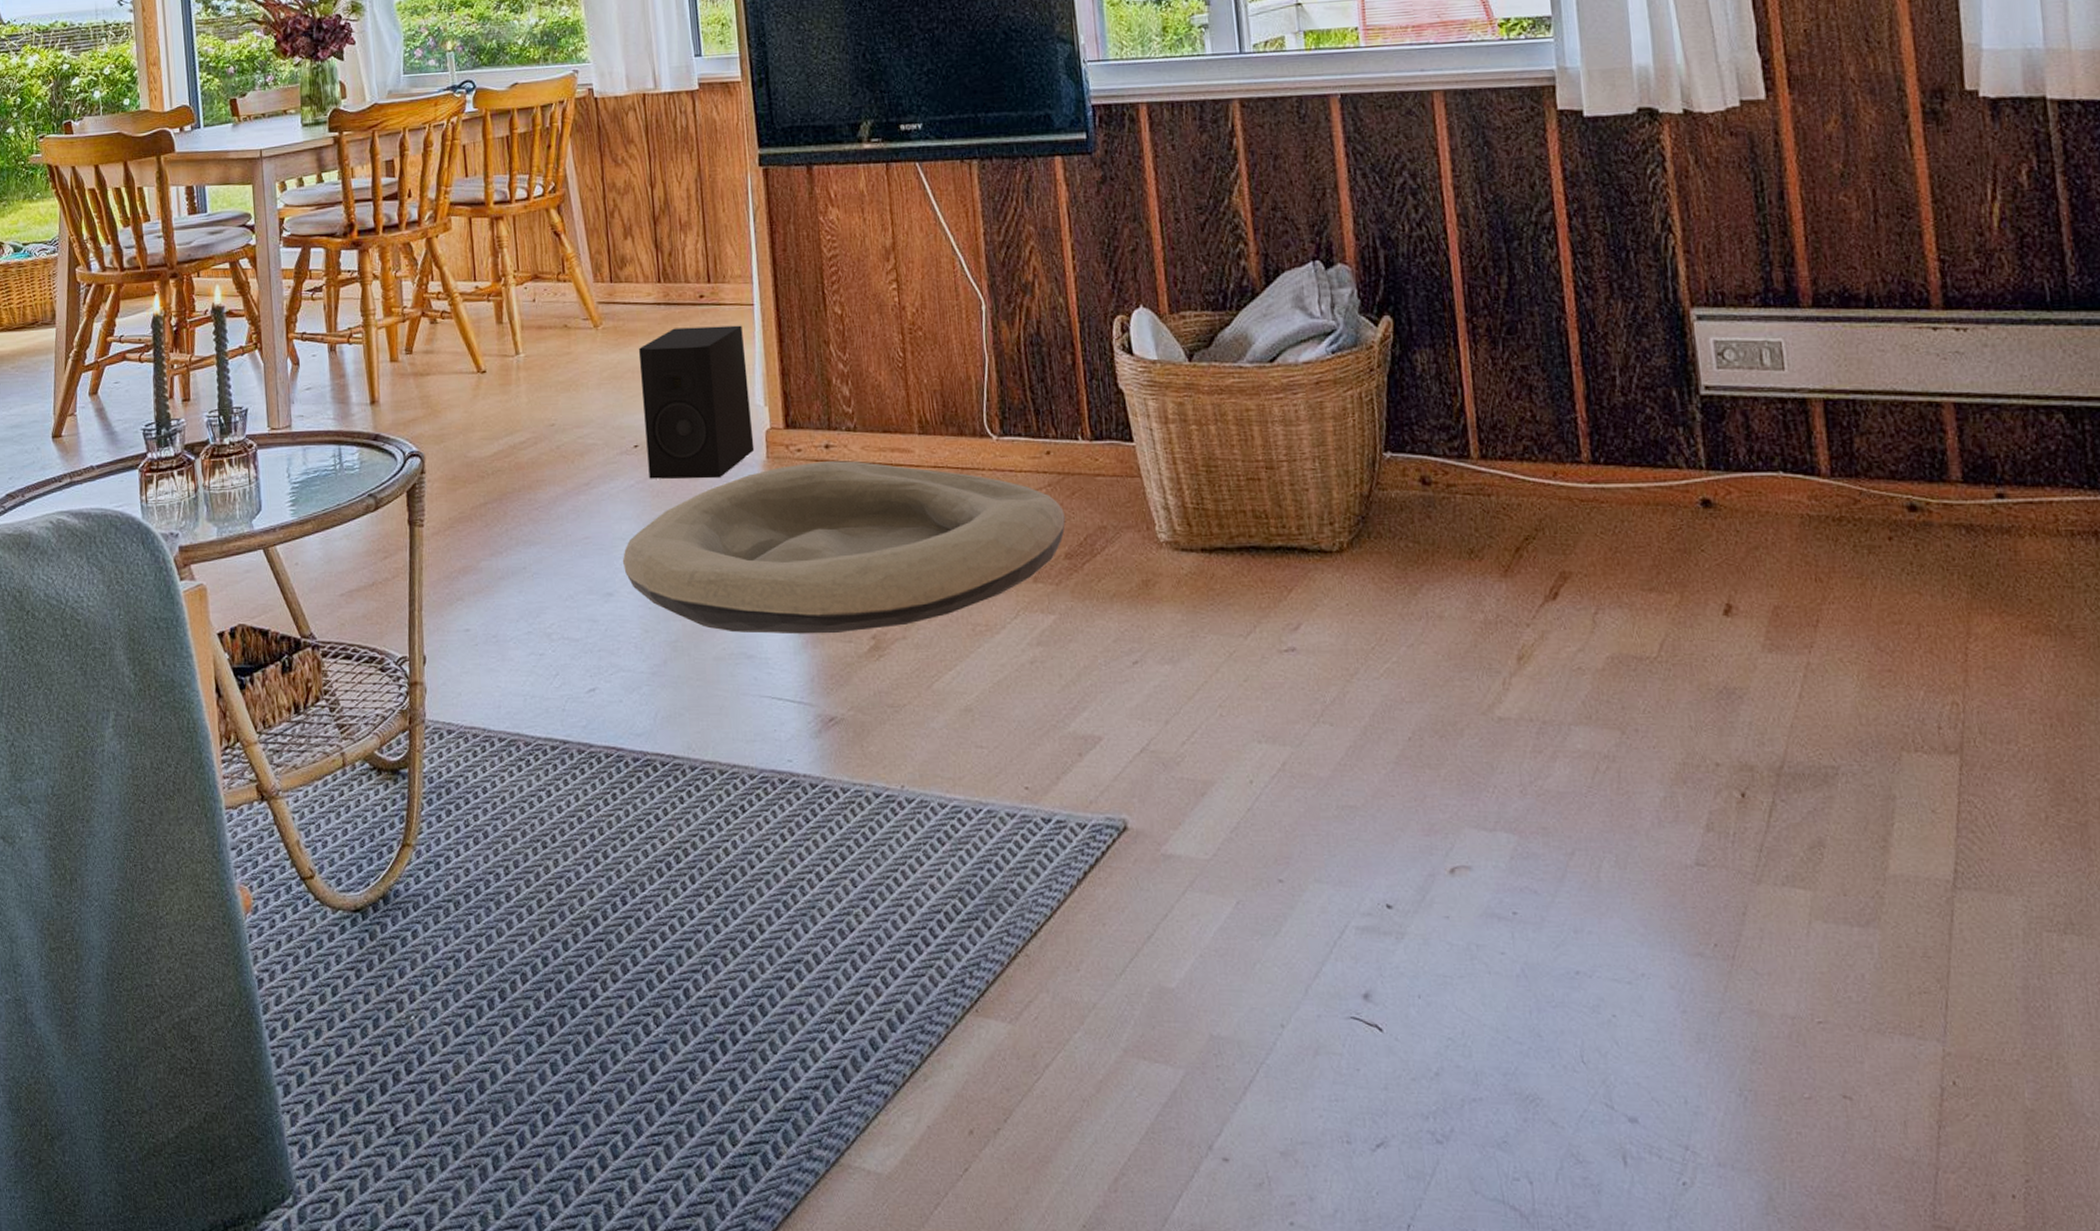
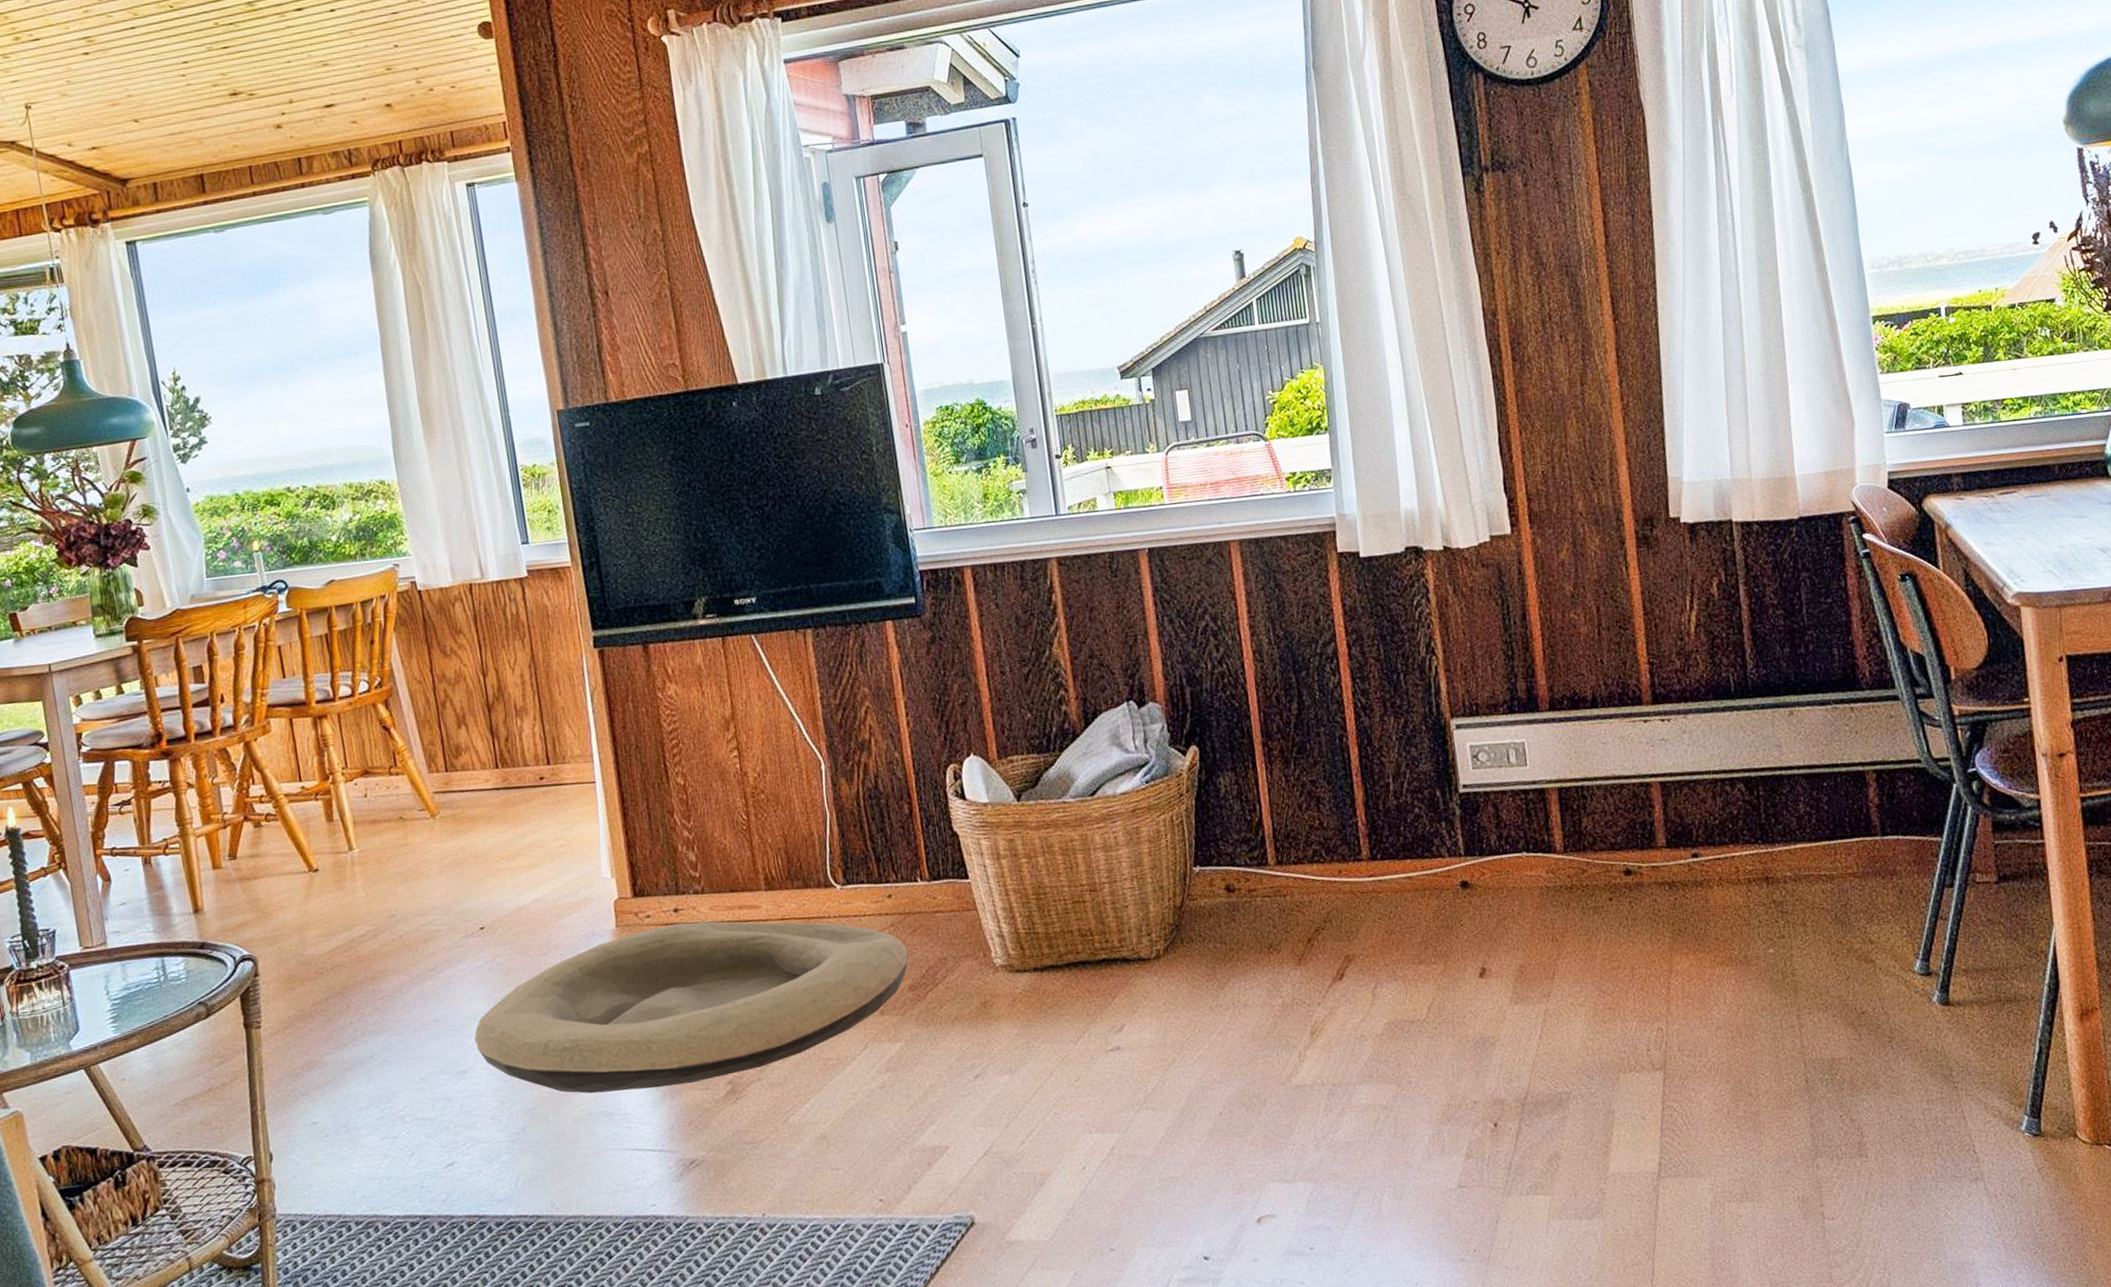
speaker: present [639,325,755,479] -> none [480,803,604,958]

